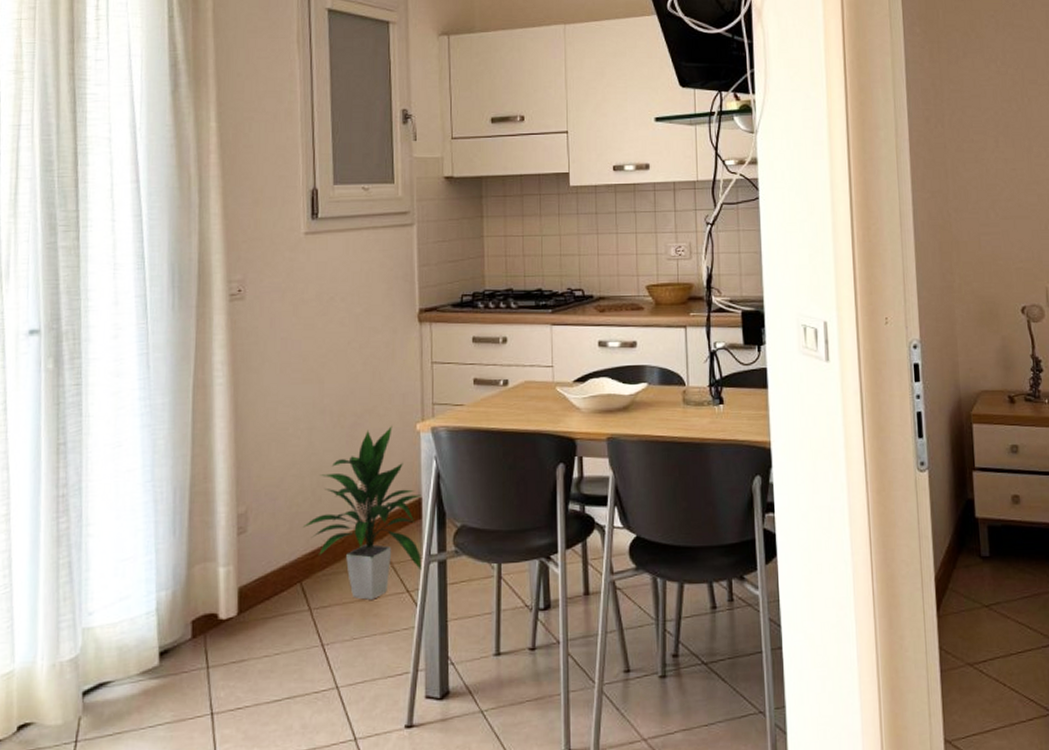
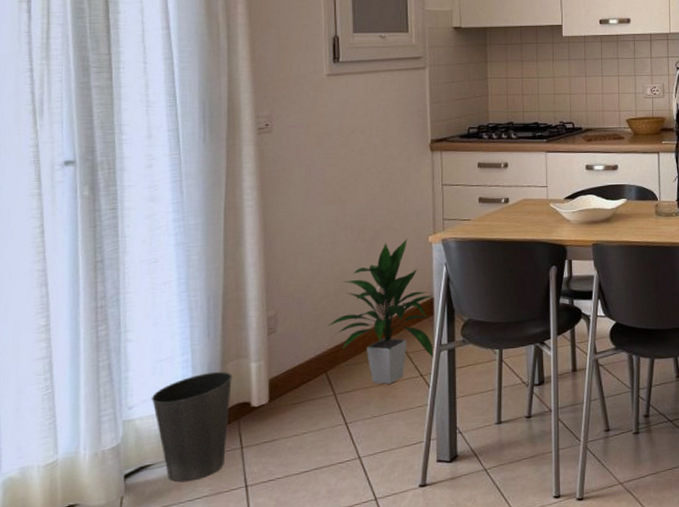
waste basket: none [113,575,199,705] -> present [152,371,232,483]

